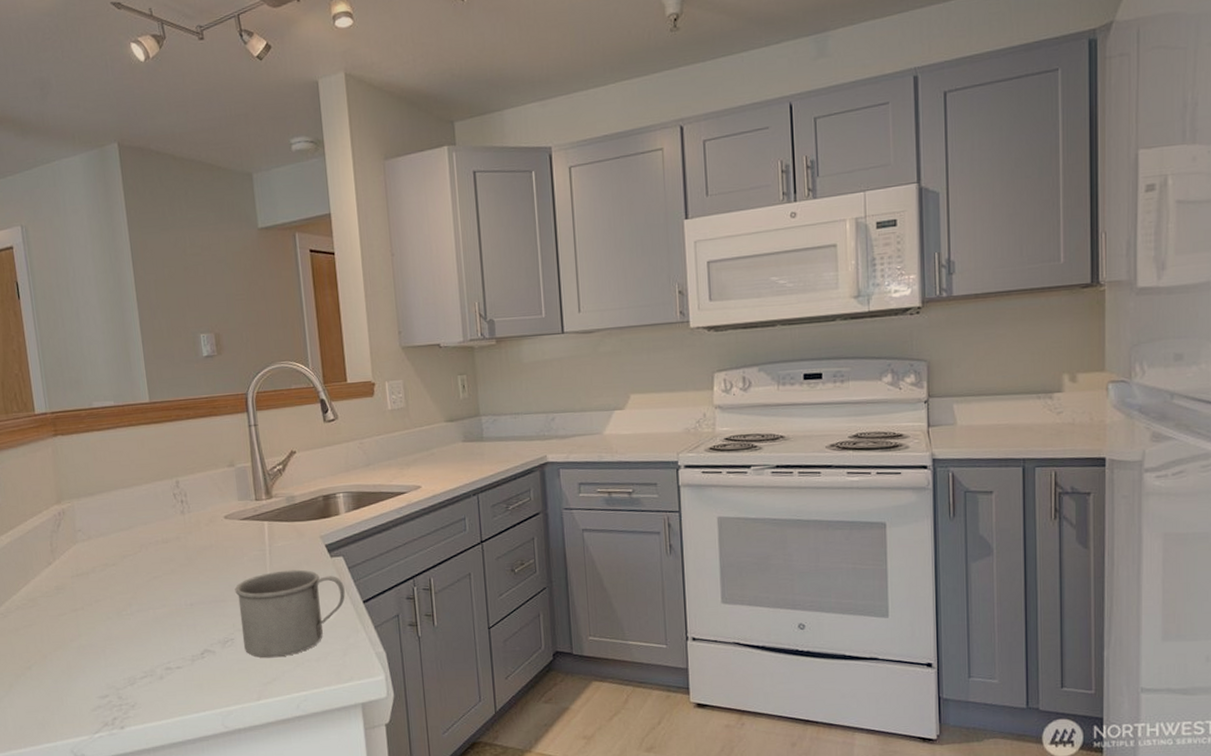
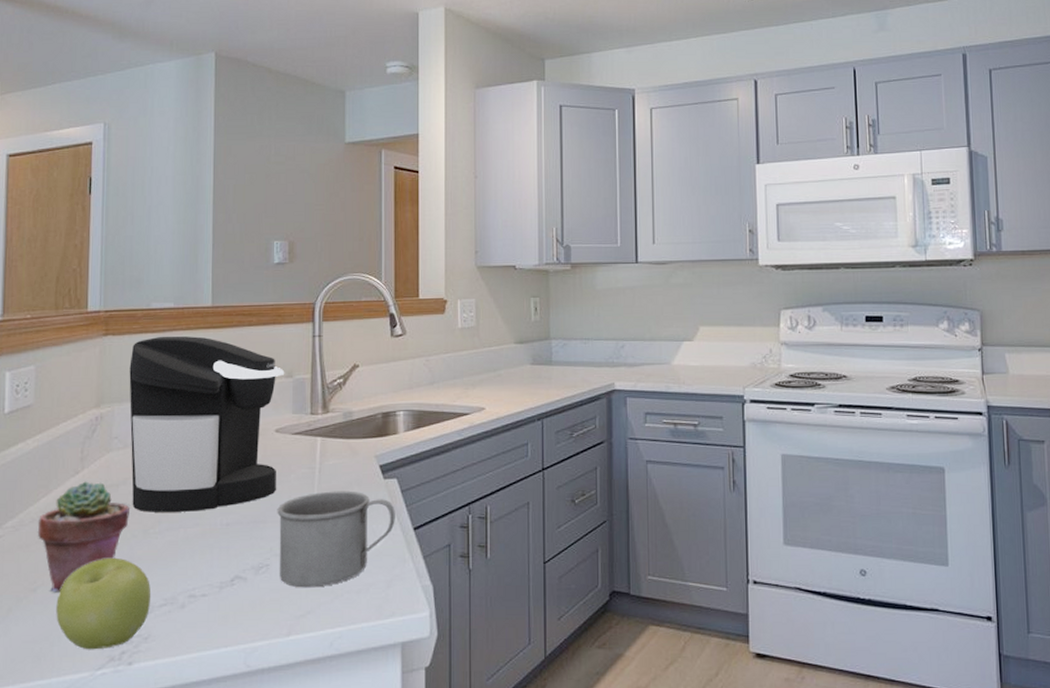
potted succulent: none [22,571,103,669] -> present [37,481,129,593]
apple: none [50,637,133,717] -> present [56,557,151,650]
coffee maker: none [81,432,232,597] -> present [129,336,285,512]

